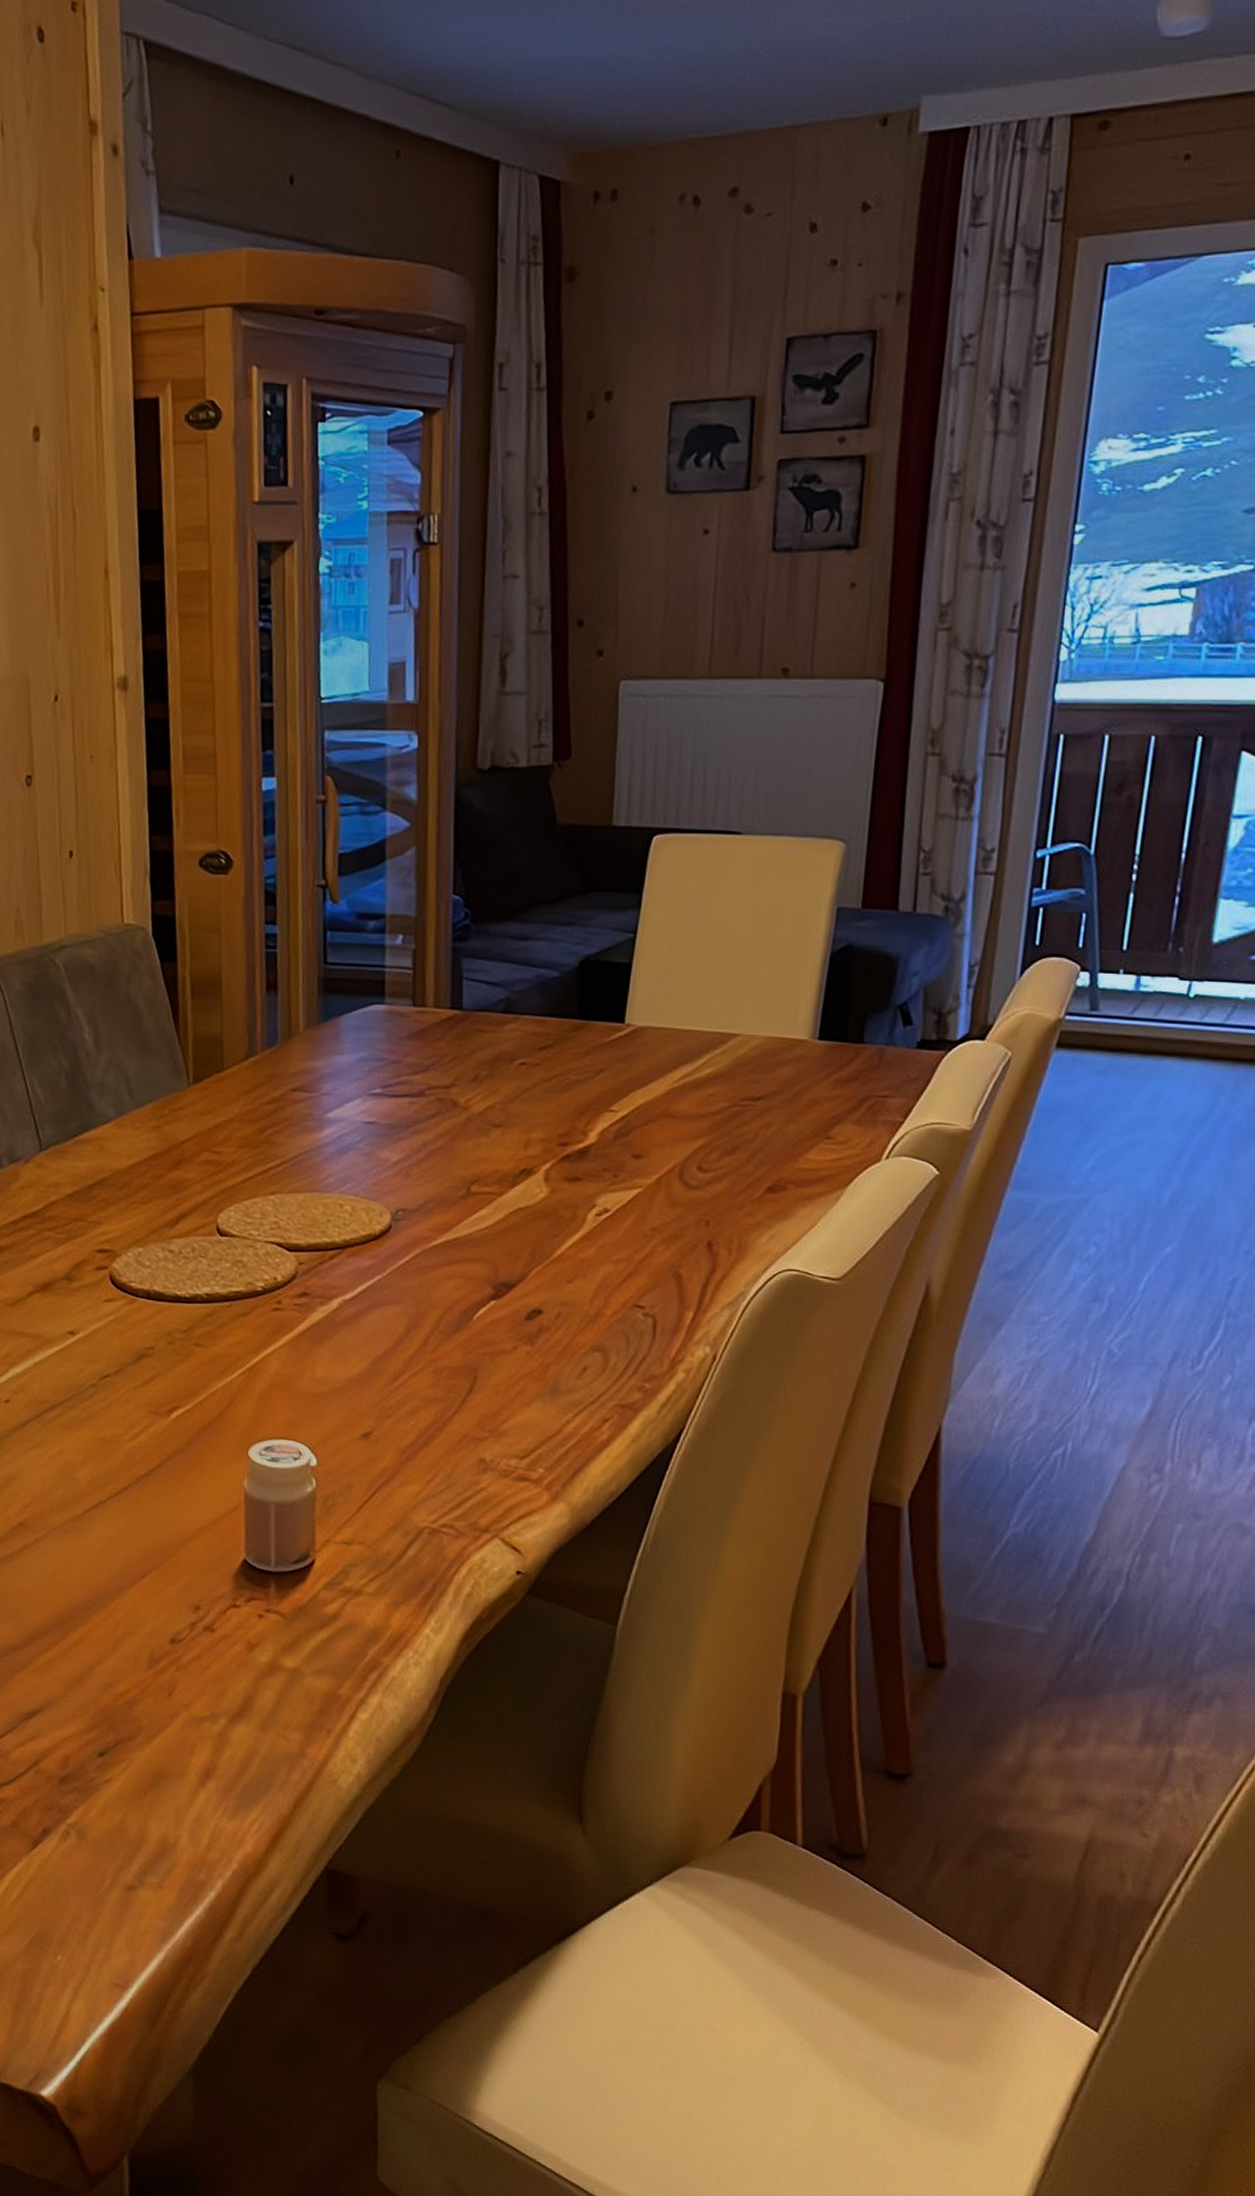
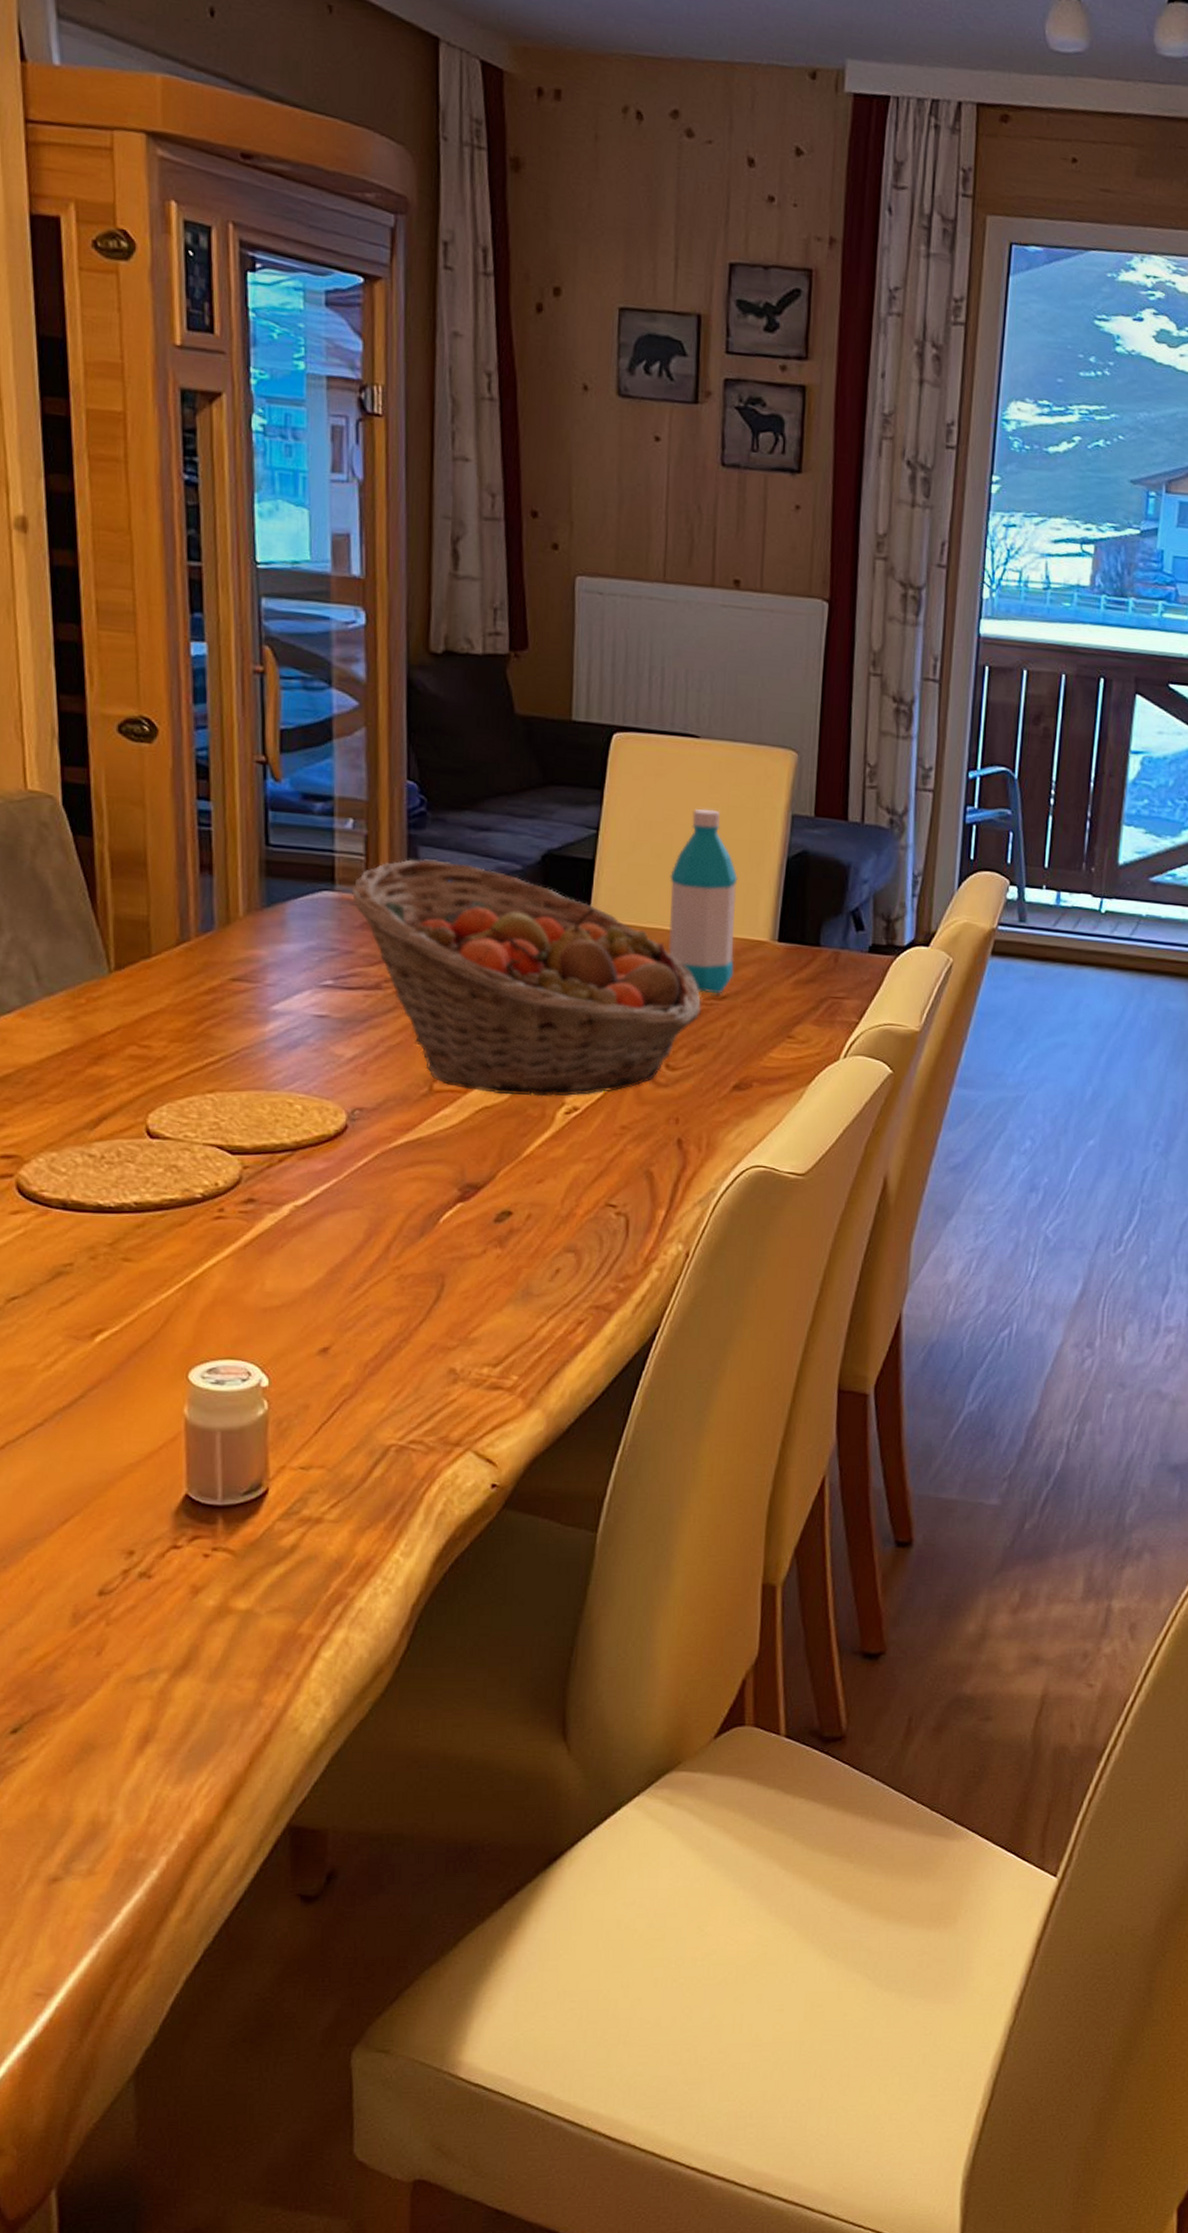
fruit basket: none [400,970,736,1199] -> present [352,859,701,1097]
water bottle: none [703,906,778,1095] -> present [668,808,738,994]

